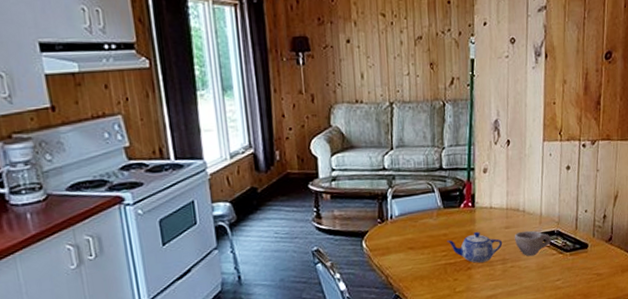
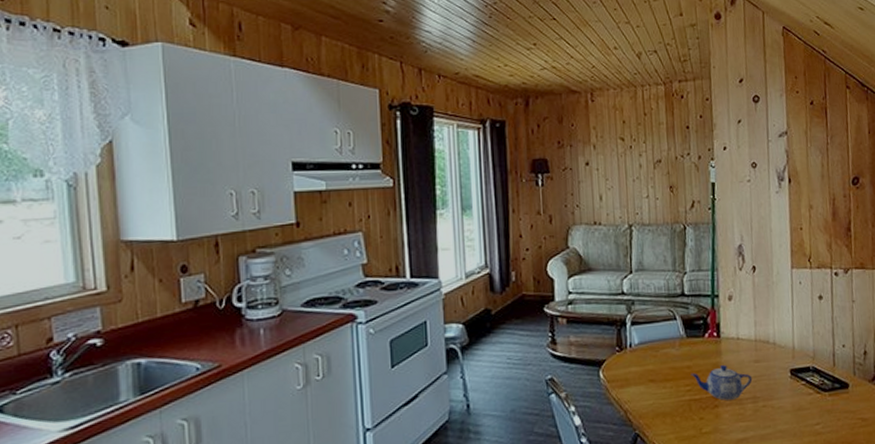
cup: present [514,230,551,257] -> none [765,365,806,395]

